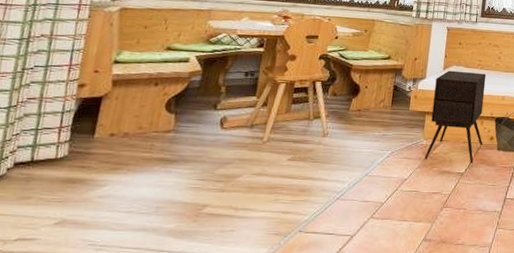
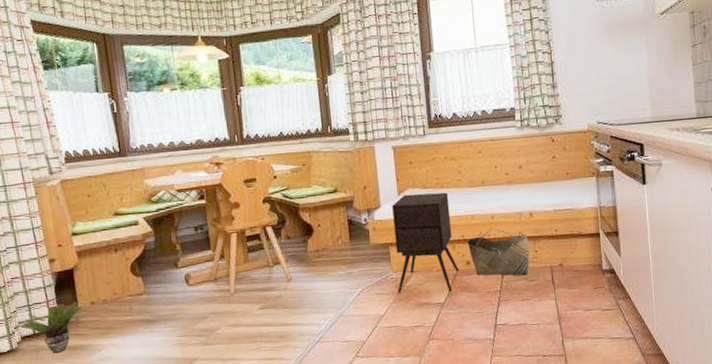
potted plant: none [16,131,103,186] -> present [19,301,88,354]

